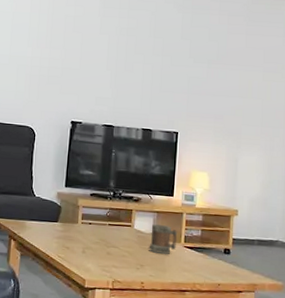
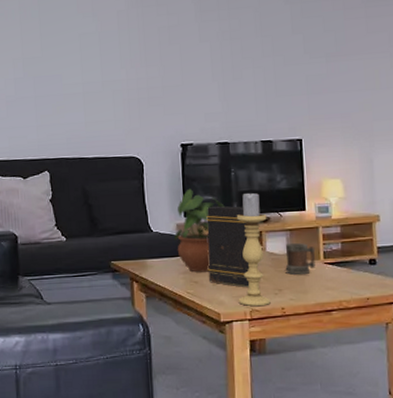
potted plant: none [53,162,103,240] -> present [174,188,225,272]
book: none [79,180,120,260] -> present [206,205,250,288]
candle holder: none [103,172,139,279] -> present [236,191,271,307]

